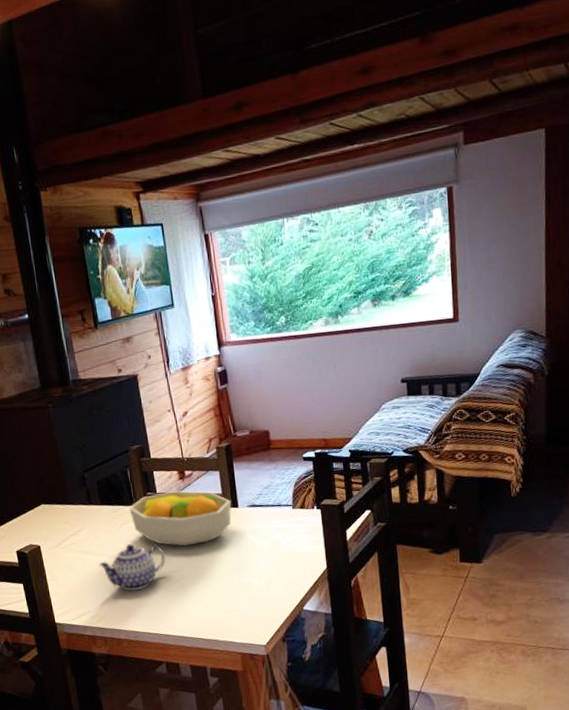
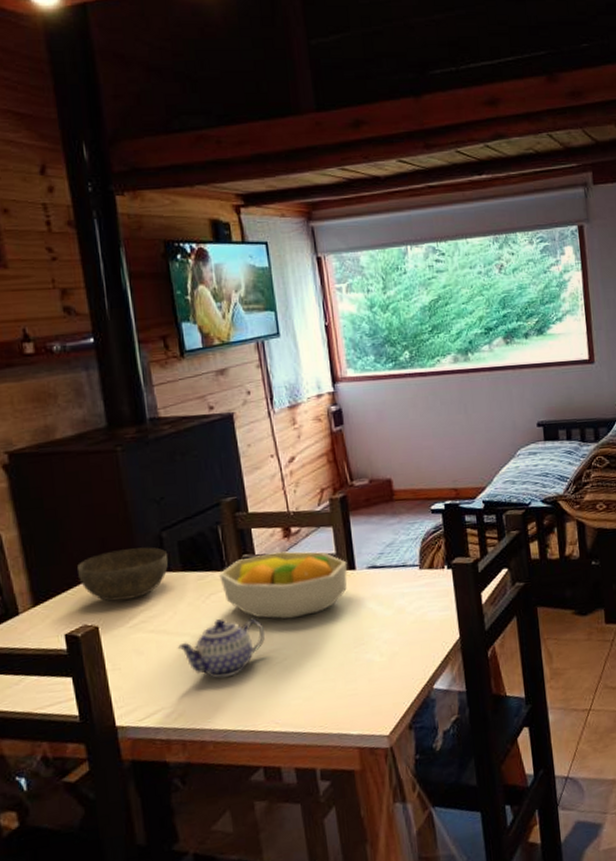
bowl: none [23,485,90,527] -> present [77,547,169,601]

